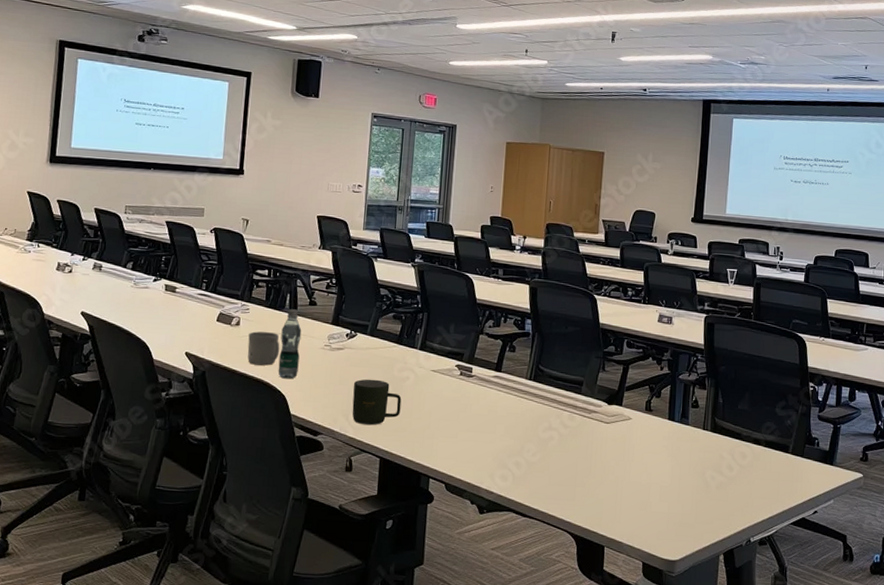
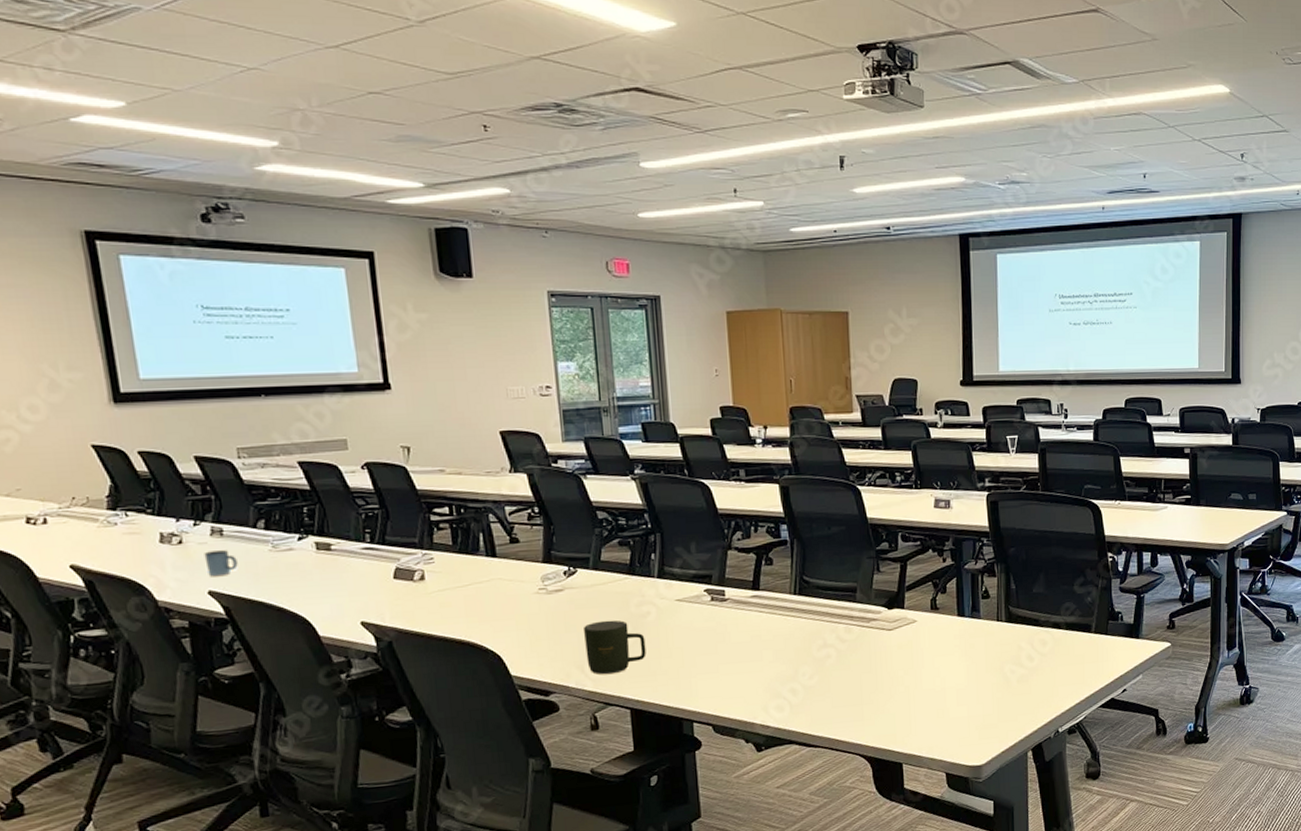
mug: none [84,281,107,302] -> present [204,550,238,577]
mug: present [247,331,280,366] -> none [439,582,483,625]
bottle: present [278,309,302,379] -> none [480,550,512,636]

